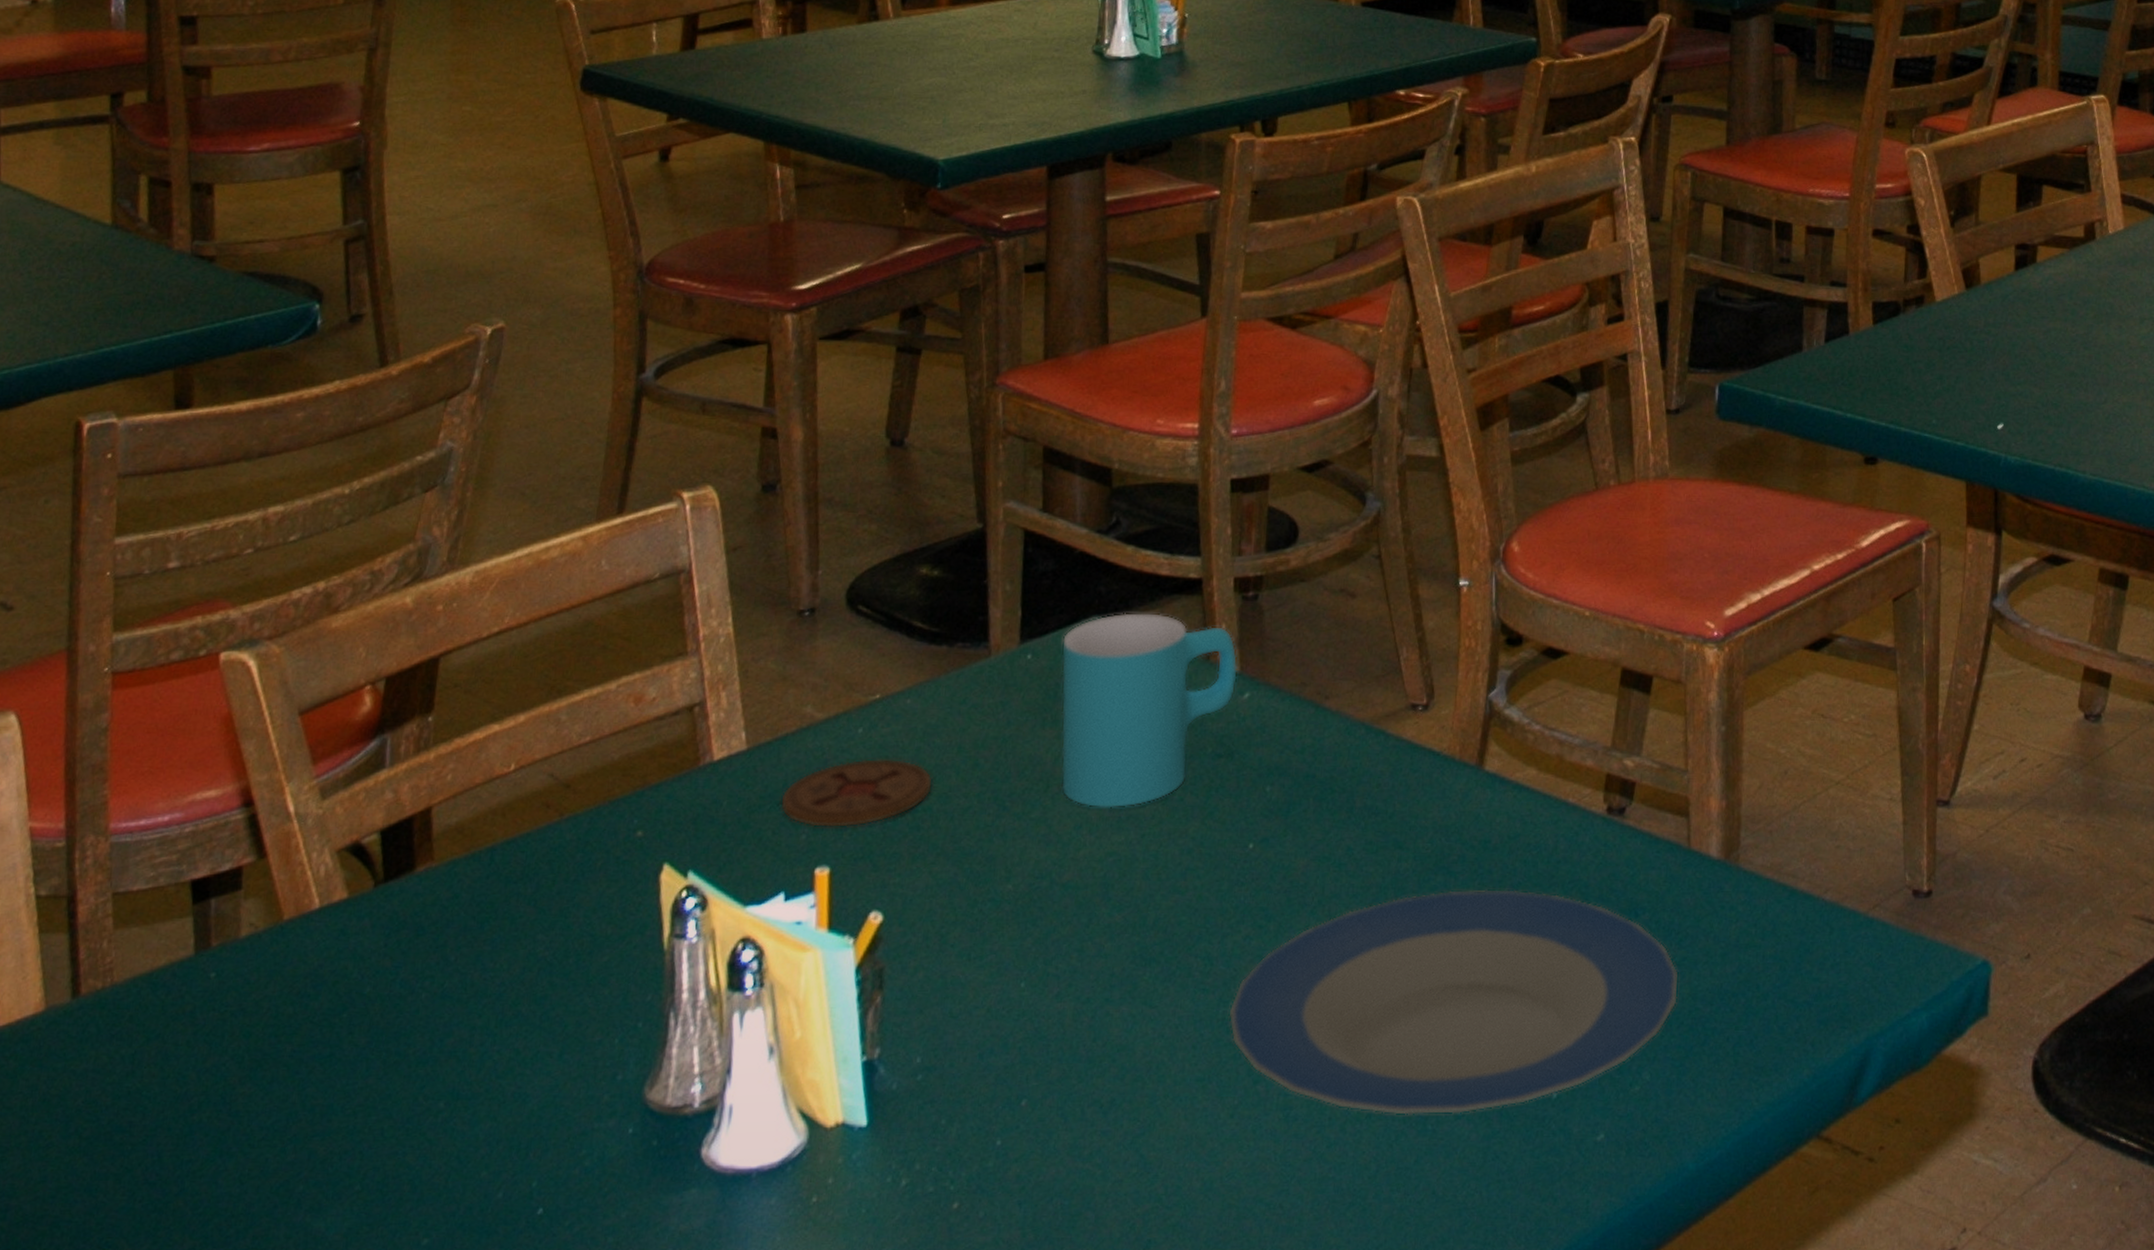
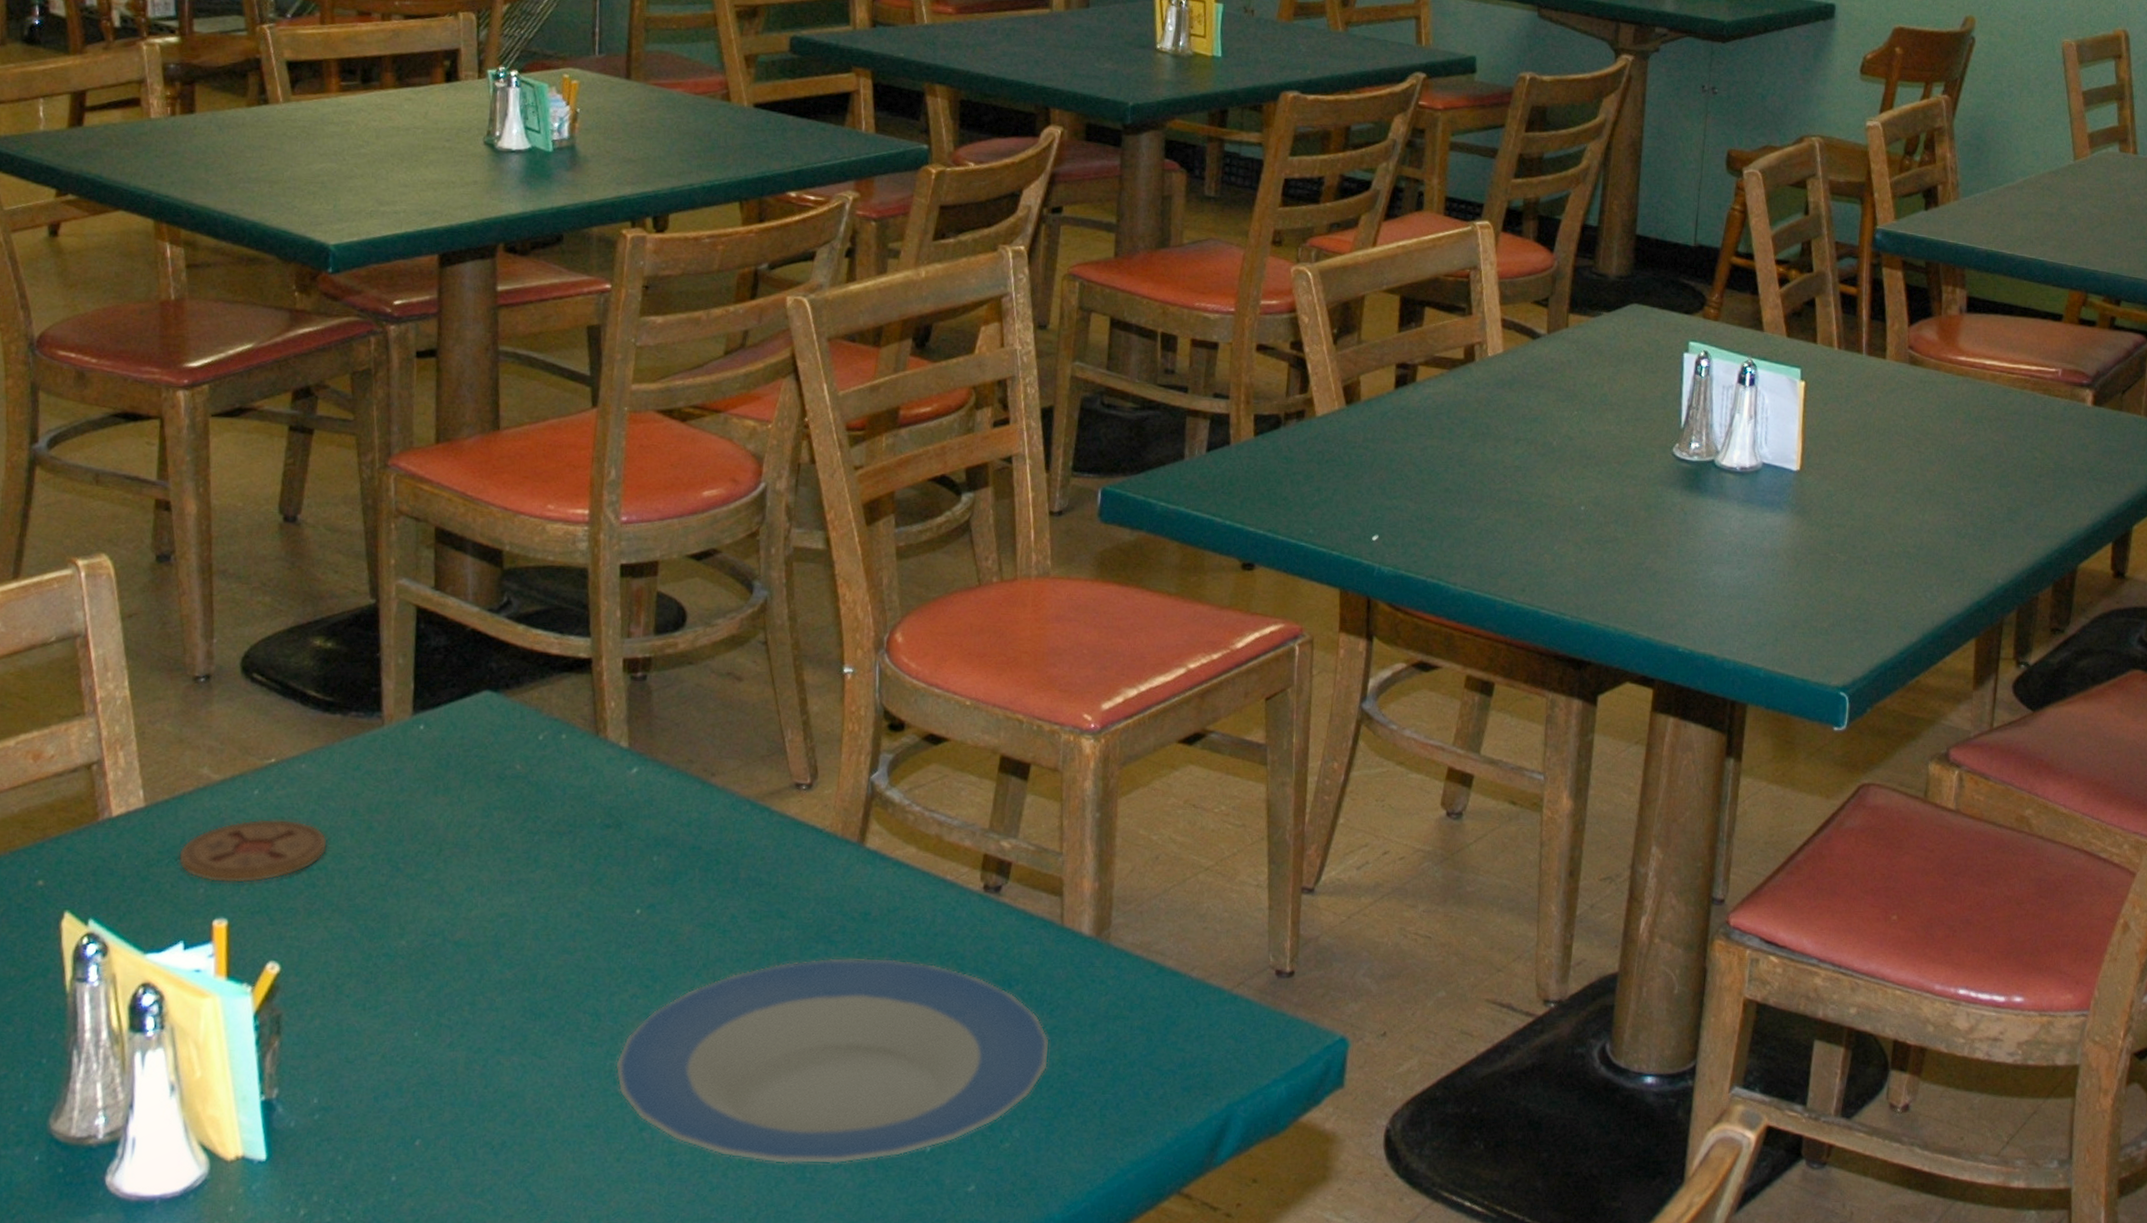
cup: present [1061,612,1238,809] -> none [453,687,627,873]

